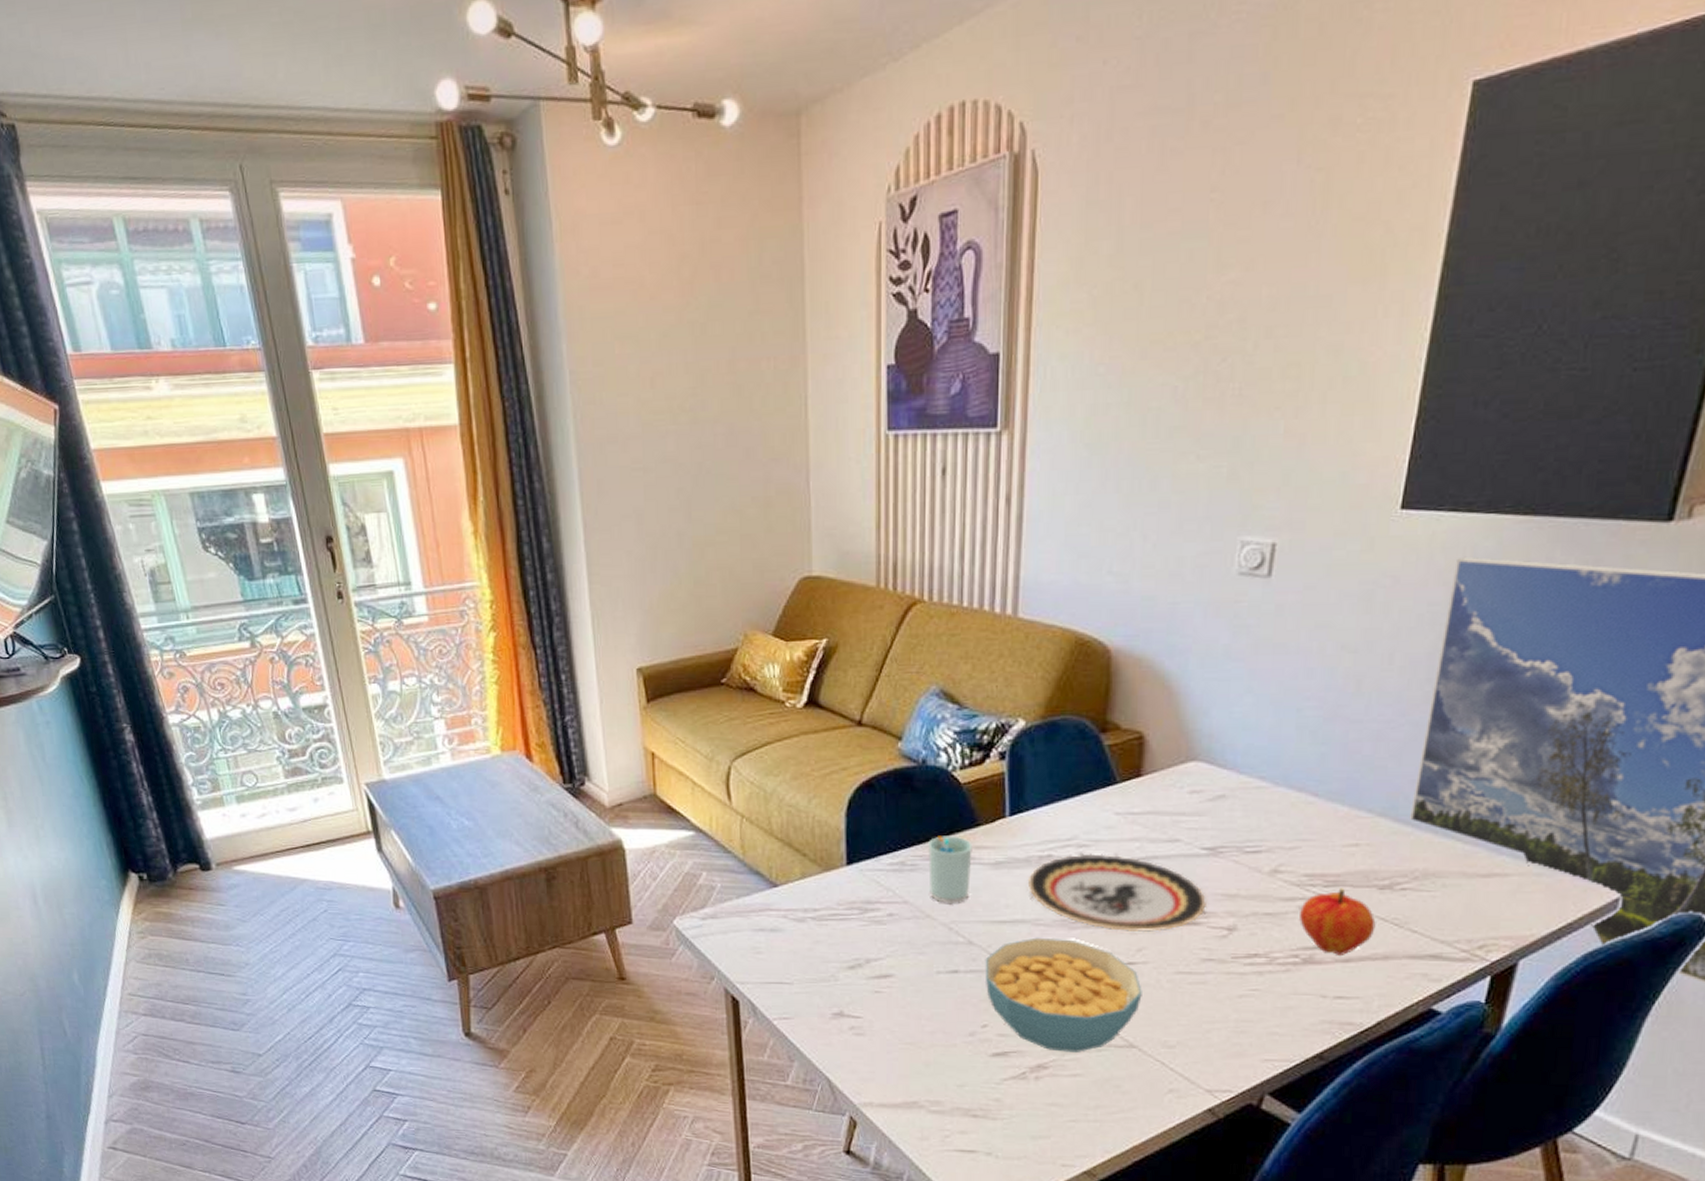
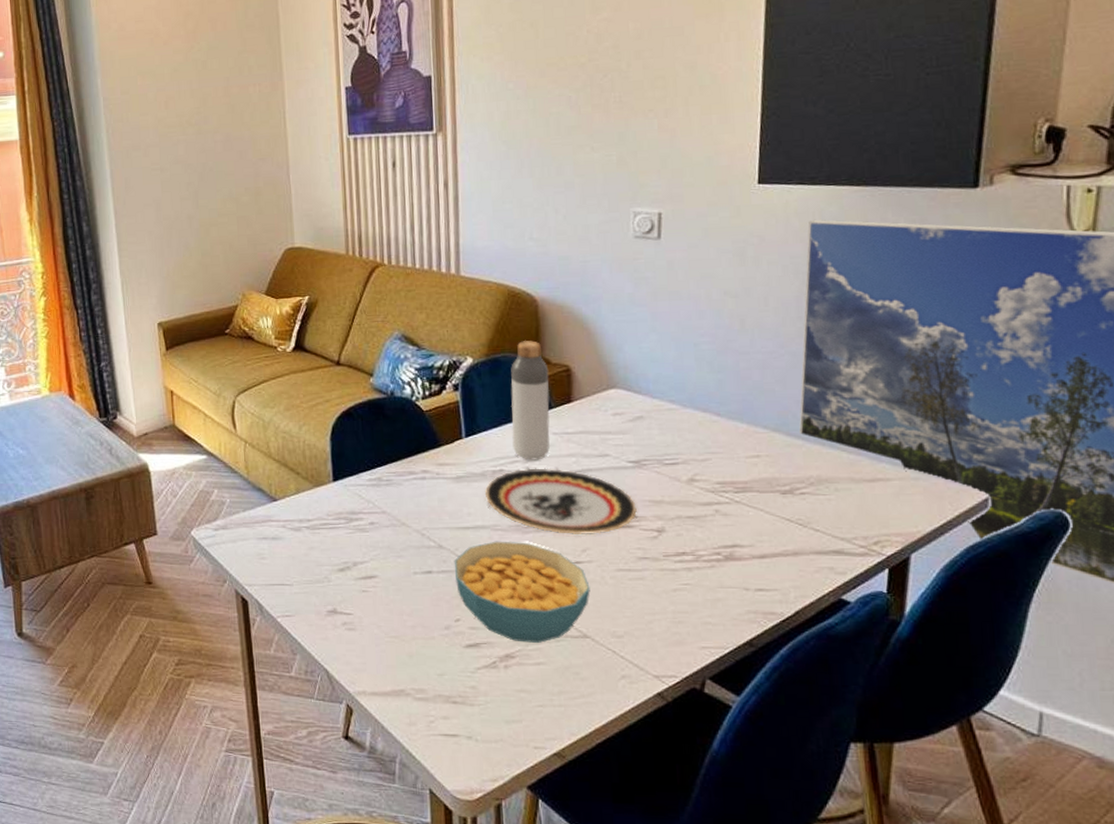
cup: present [927,836,972,903] -> none [399,455,437,513]
bottle: none [1064,700,1117,845] -> present [511,340,550,460]
fruit: present [1299,888,1376,955] -> none [717,493,783,552]

